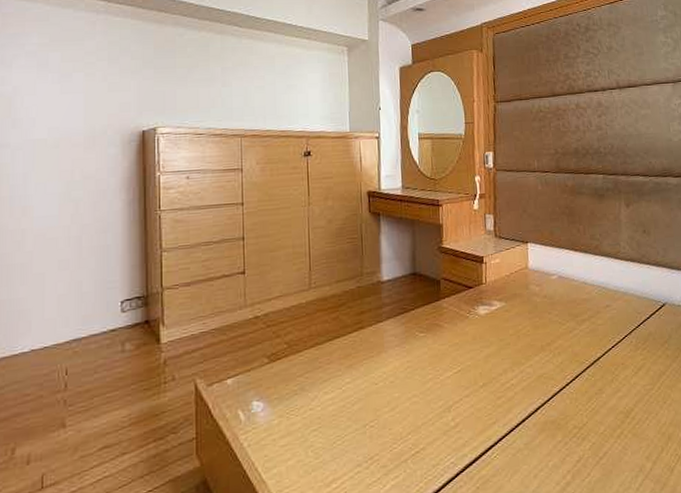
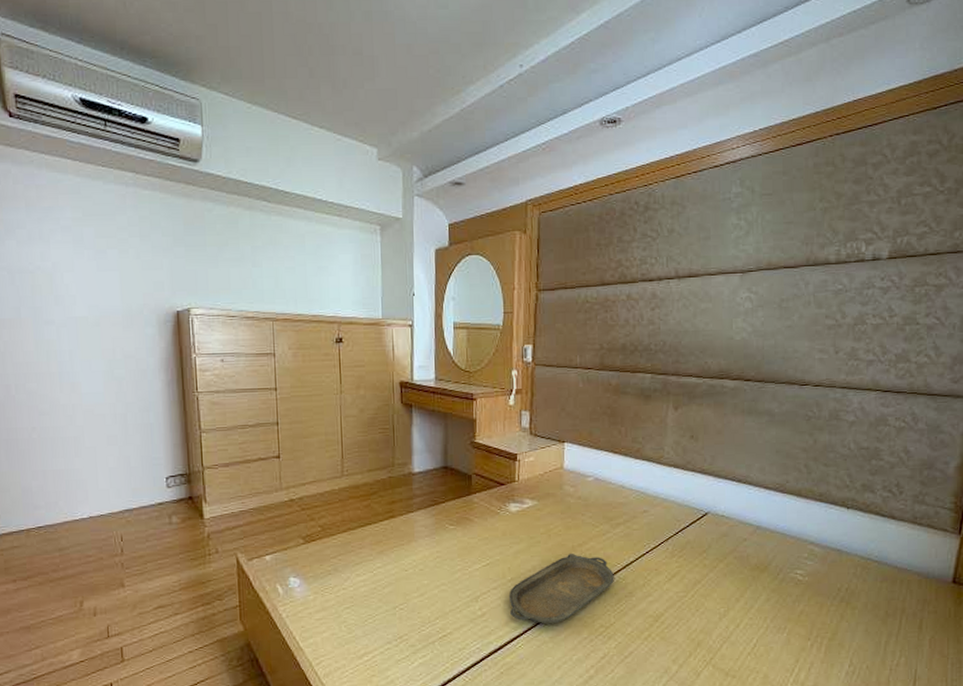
serving tray: none [481,352,584,430] -> present [508,553,614,624]

